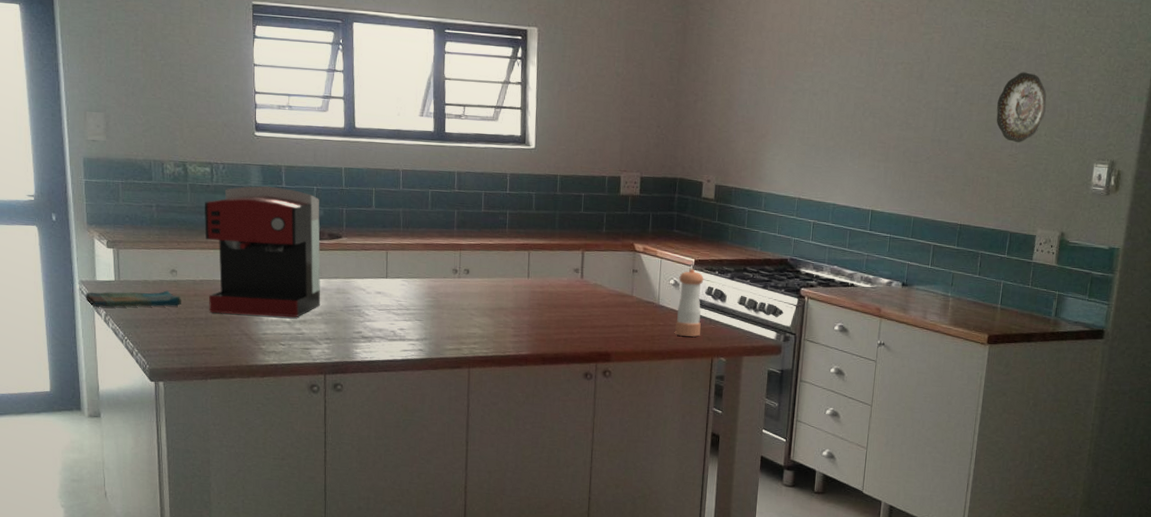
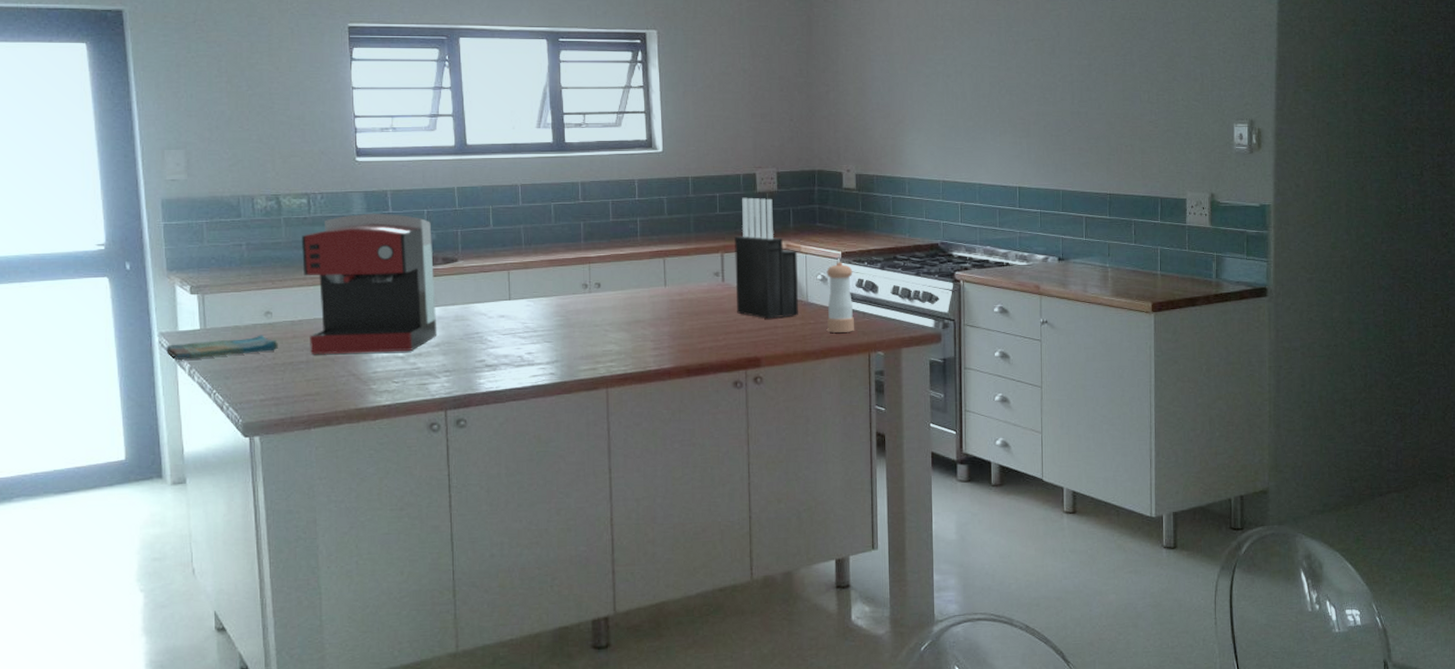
knife block: none [592,199,653,317] -> present [735,197,798,319]
decorative plate: present [996,72,1047,143] -> none [1131,40,1180,109]

